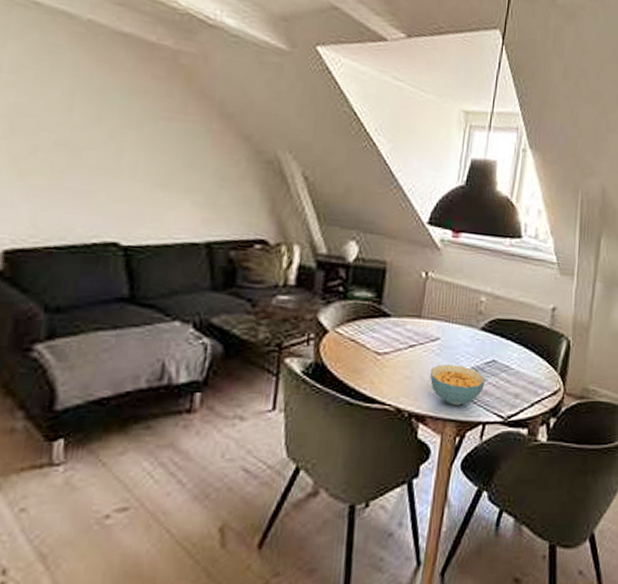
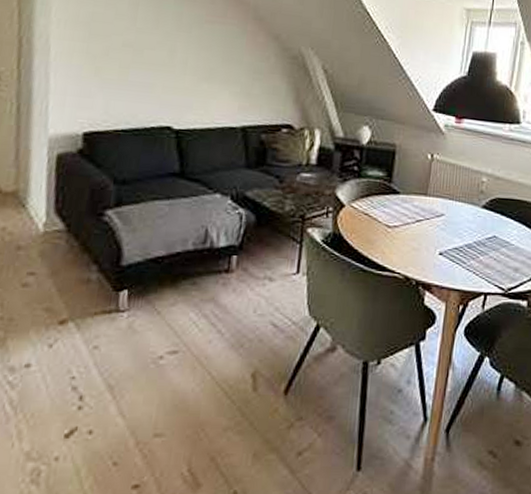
cereal bowl: present [430,364,486,406] -> none [435,238,487,277]

